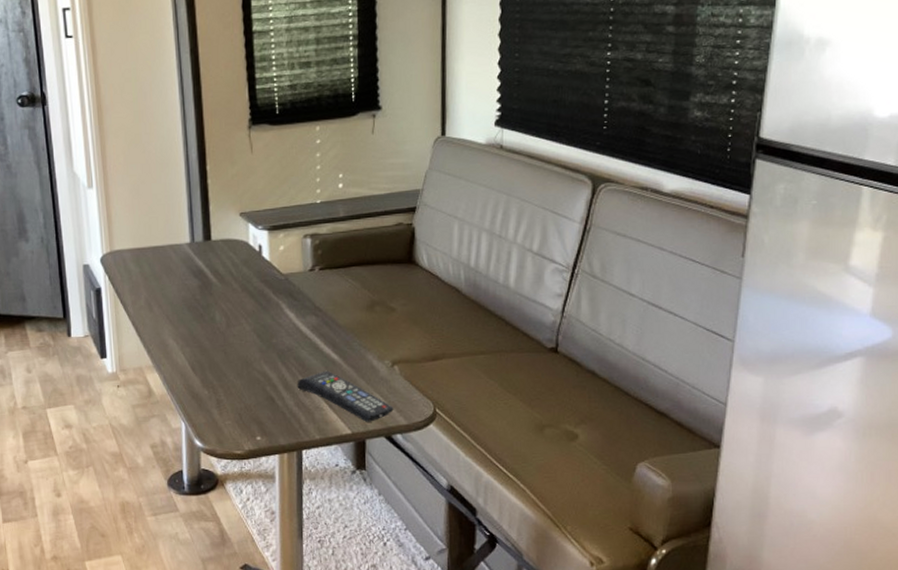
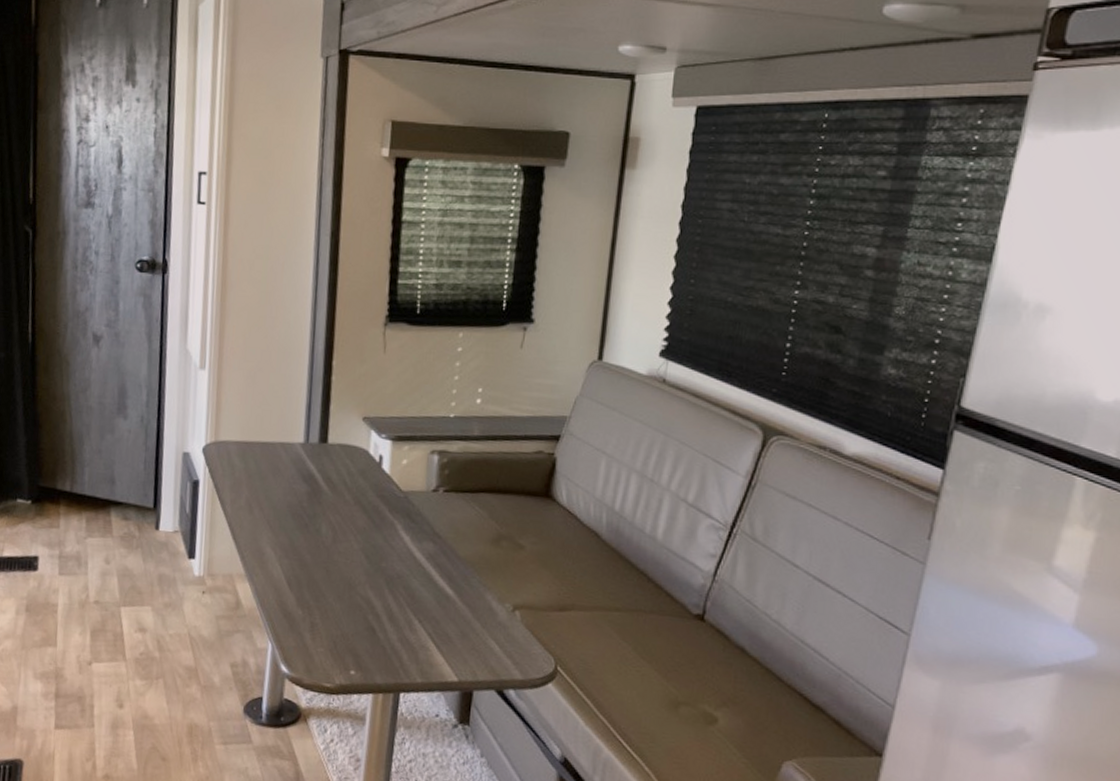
remote control: present [297,370,394,422] -> none [403,605,510,672]

